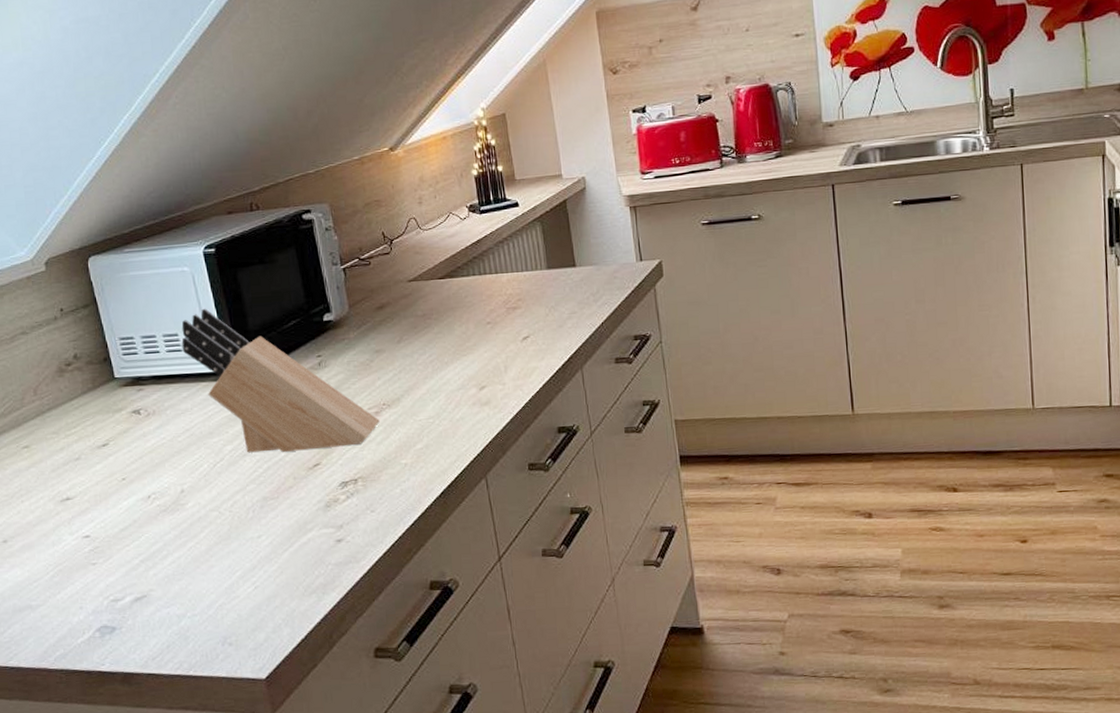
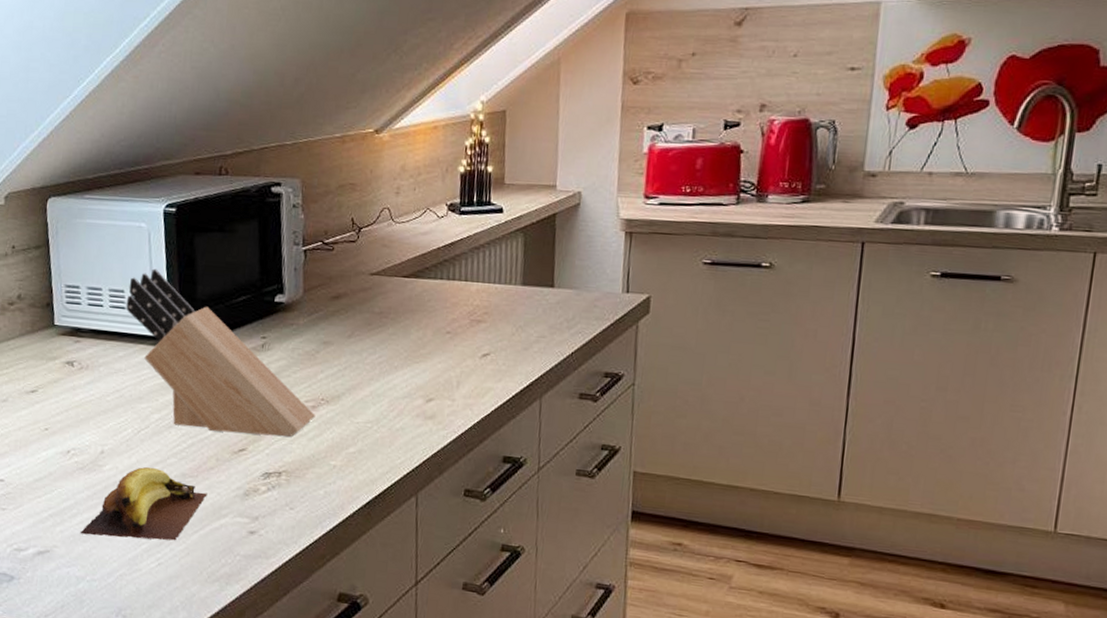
banana: none [173,496,291,574] -> present [79,467,208,541]

